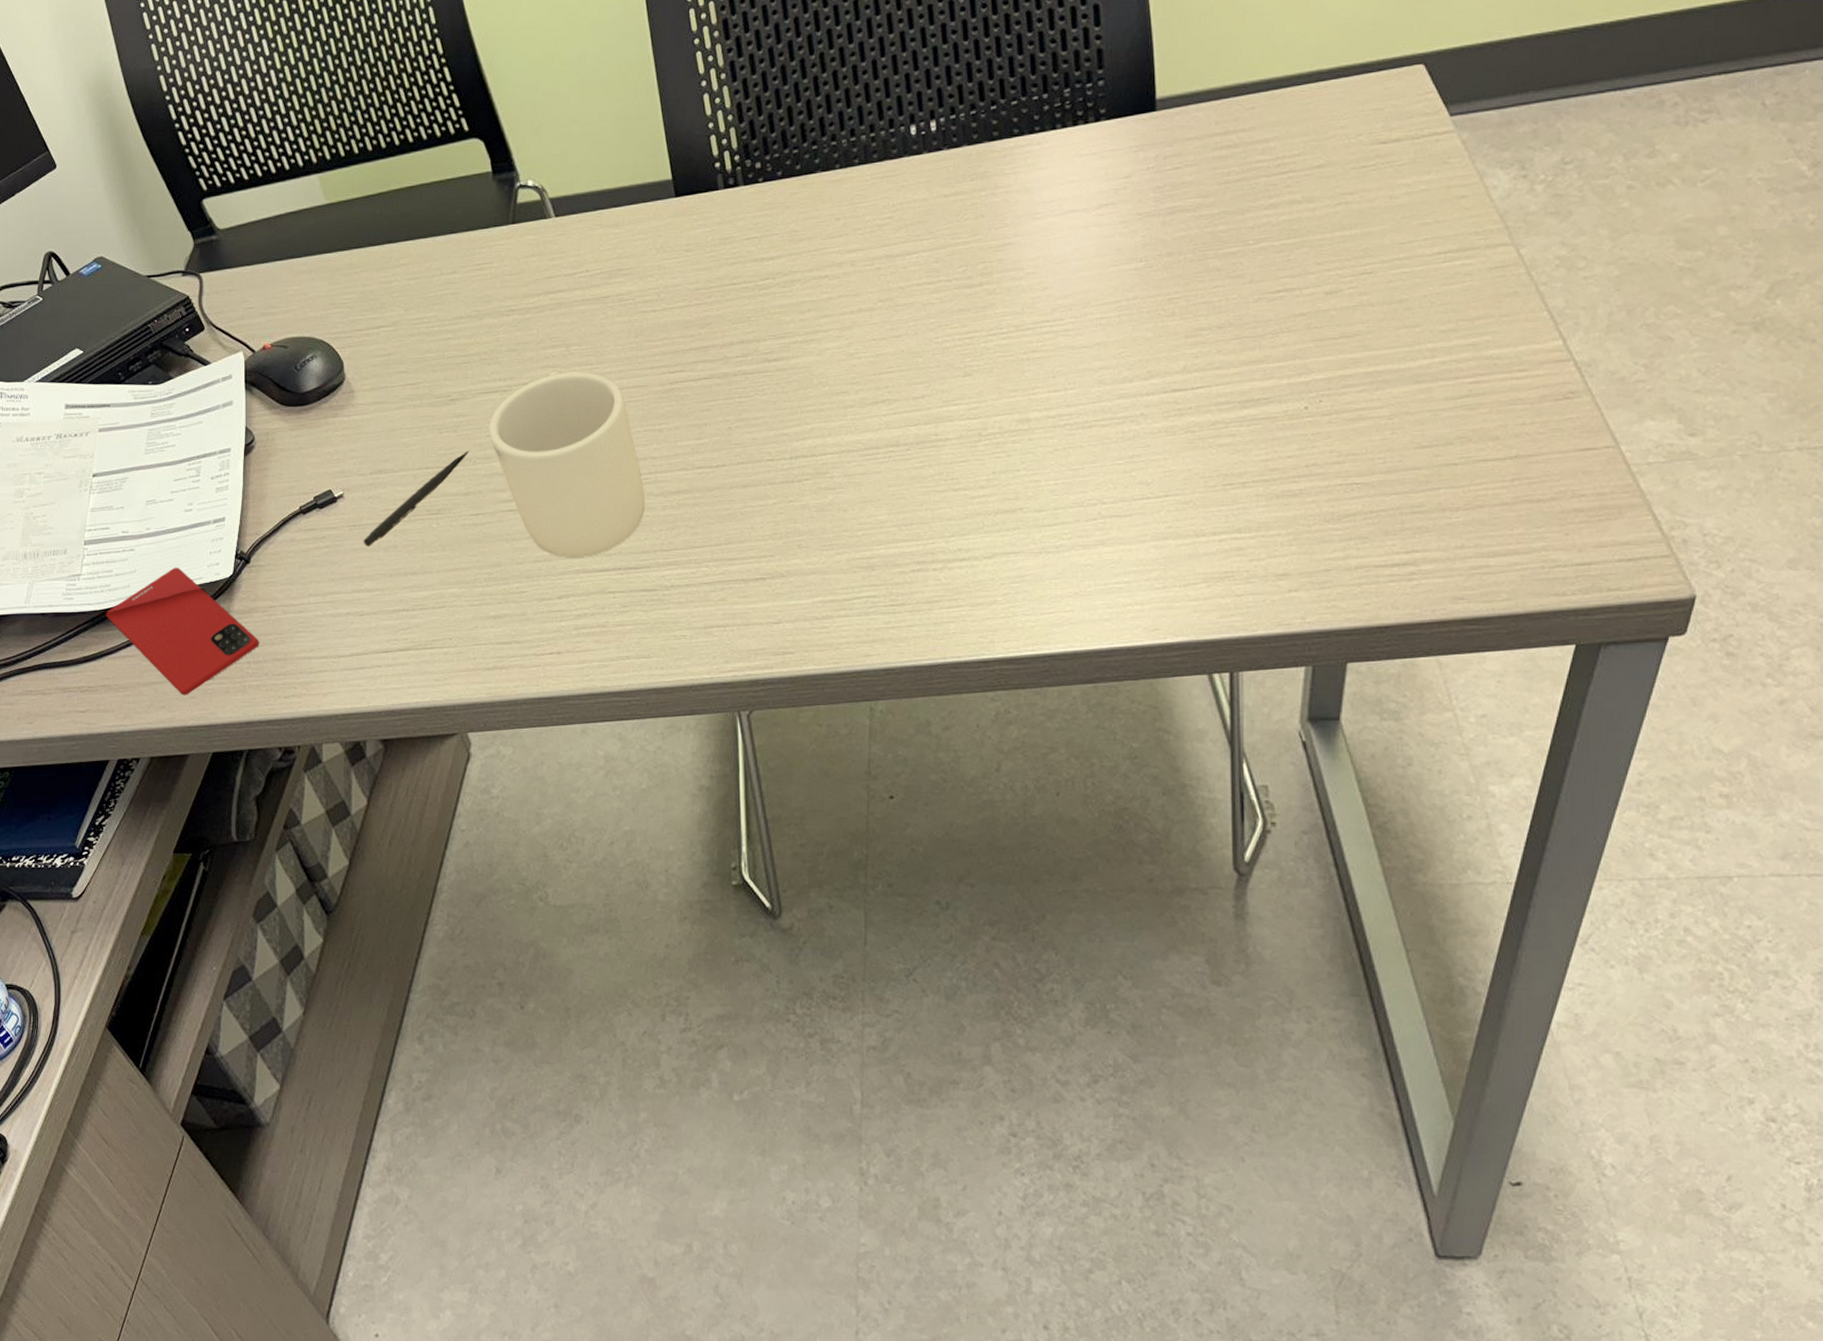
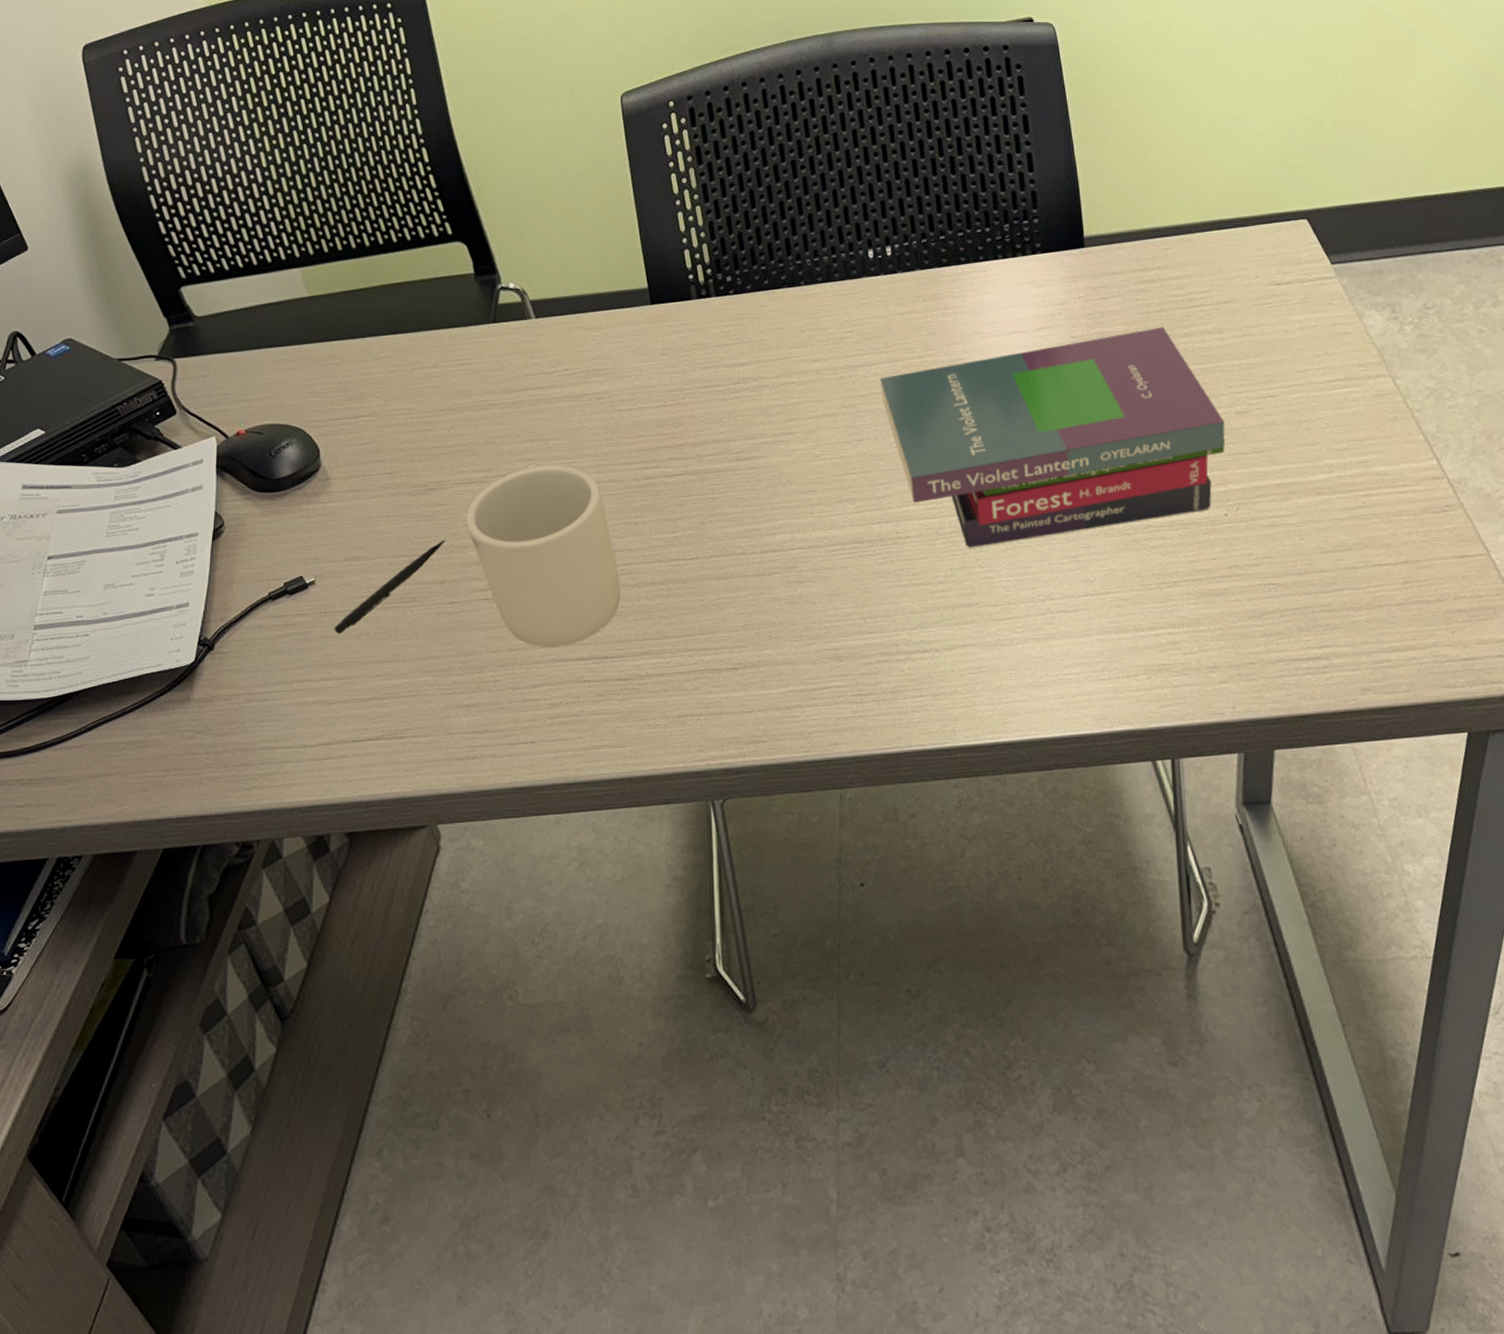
smartphone: present [106,567,259,695] -> none [53,653,220,788]
books: none [920,198,1311,450] -> present [880,327,1225,548]

